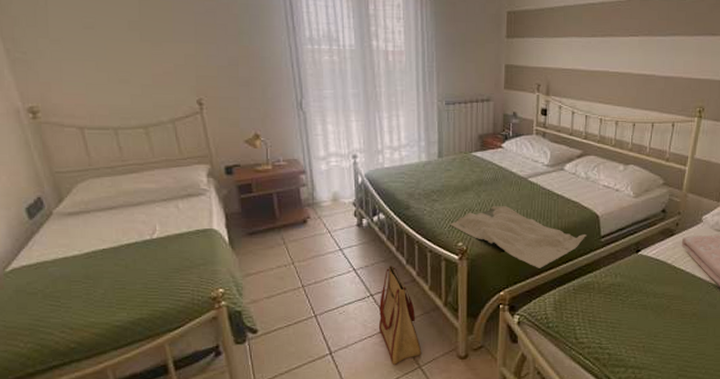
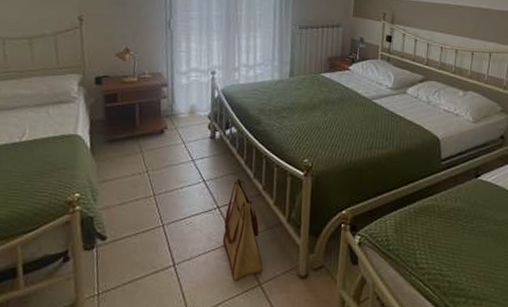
towel: present [450,206,587,268] -> none [297,125,428,189]

